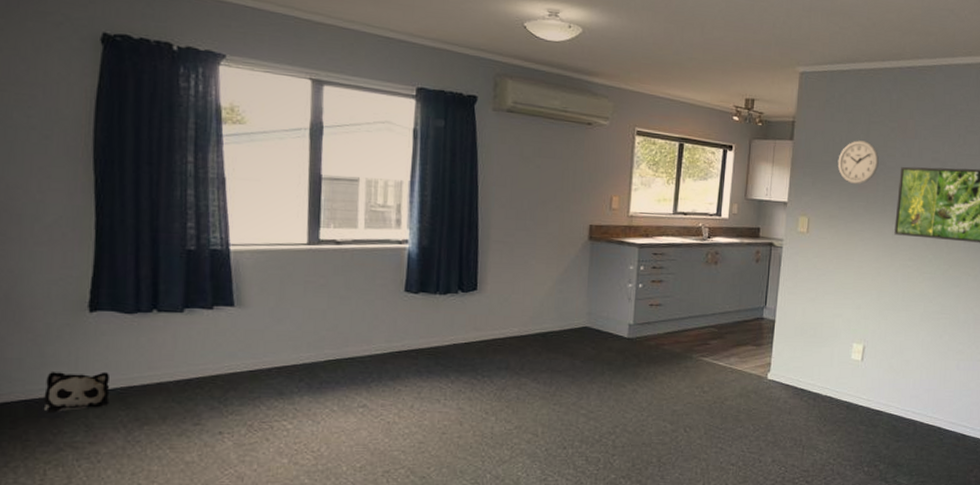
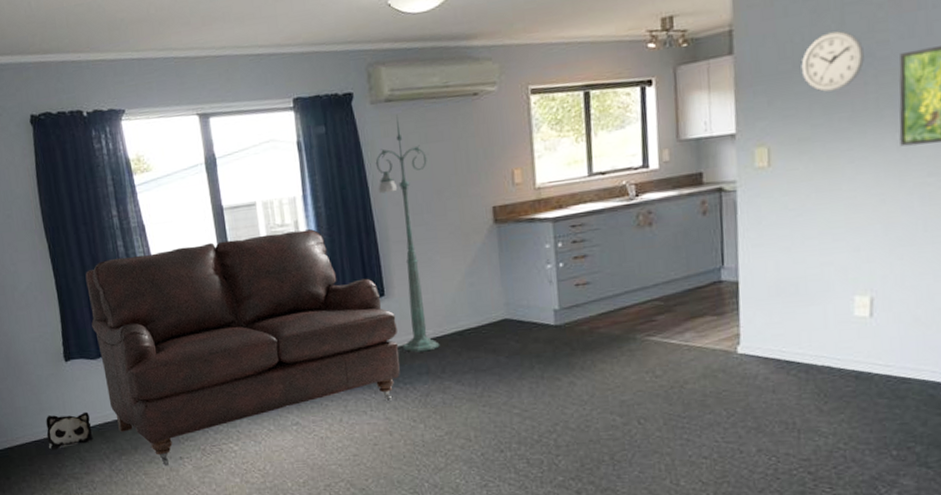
sofa: none [135,207,484,441] -> present [85,229,400,467]
floor lamp: none [485,125,538,348] -> present [375,114,440,353]

